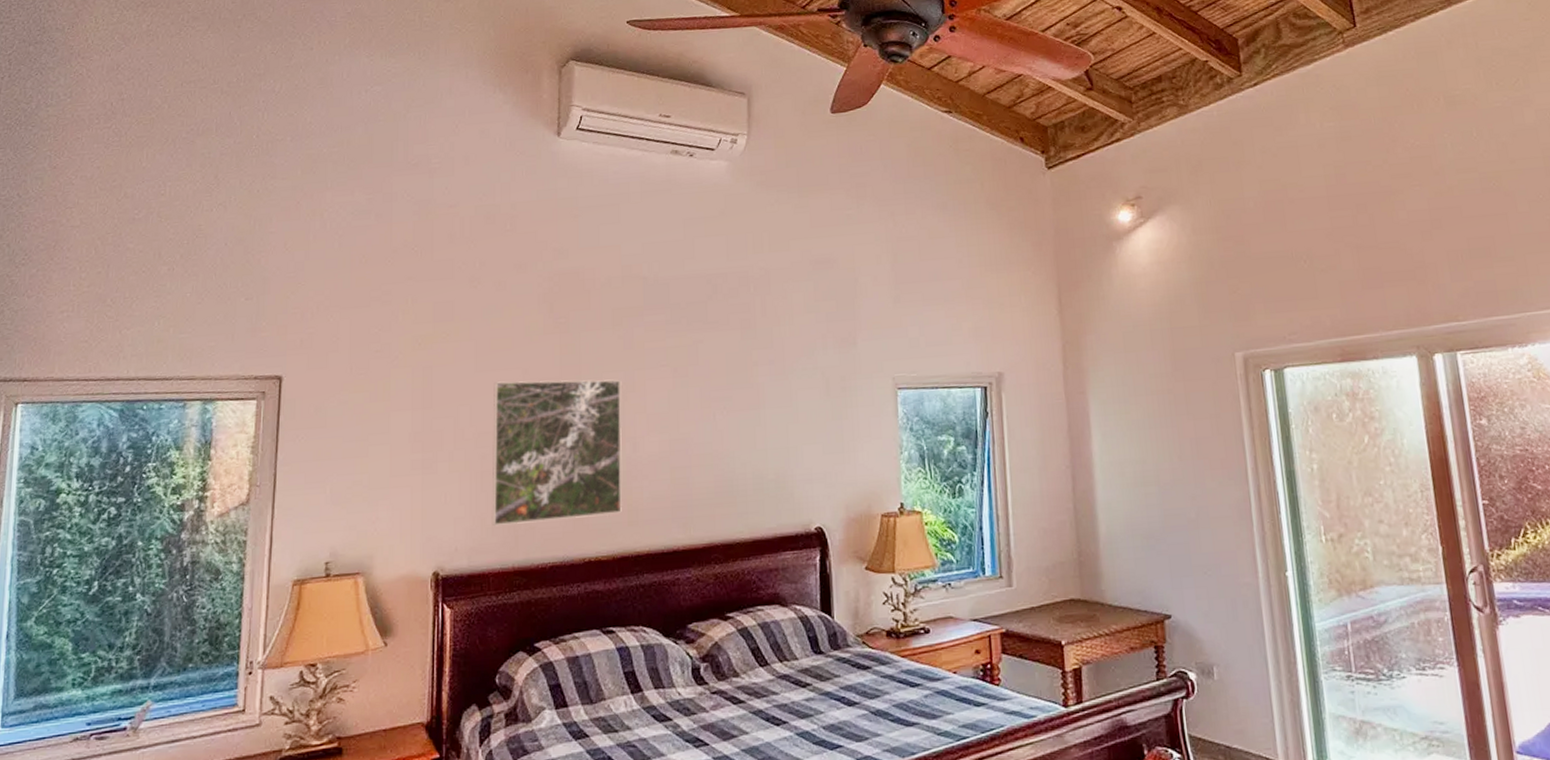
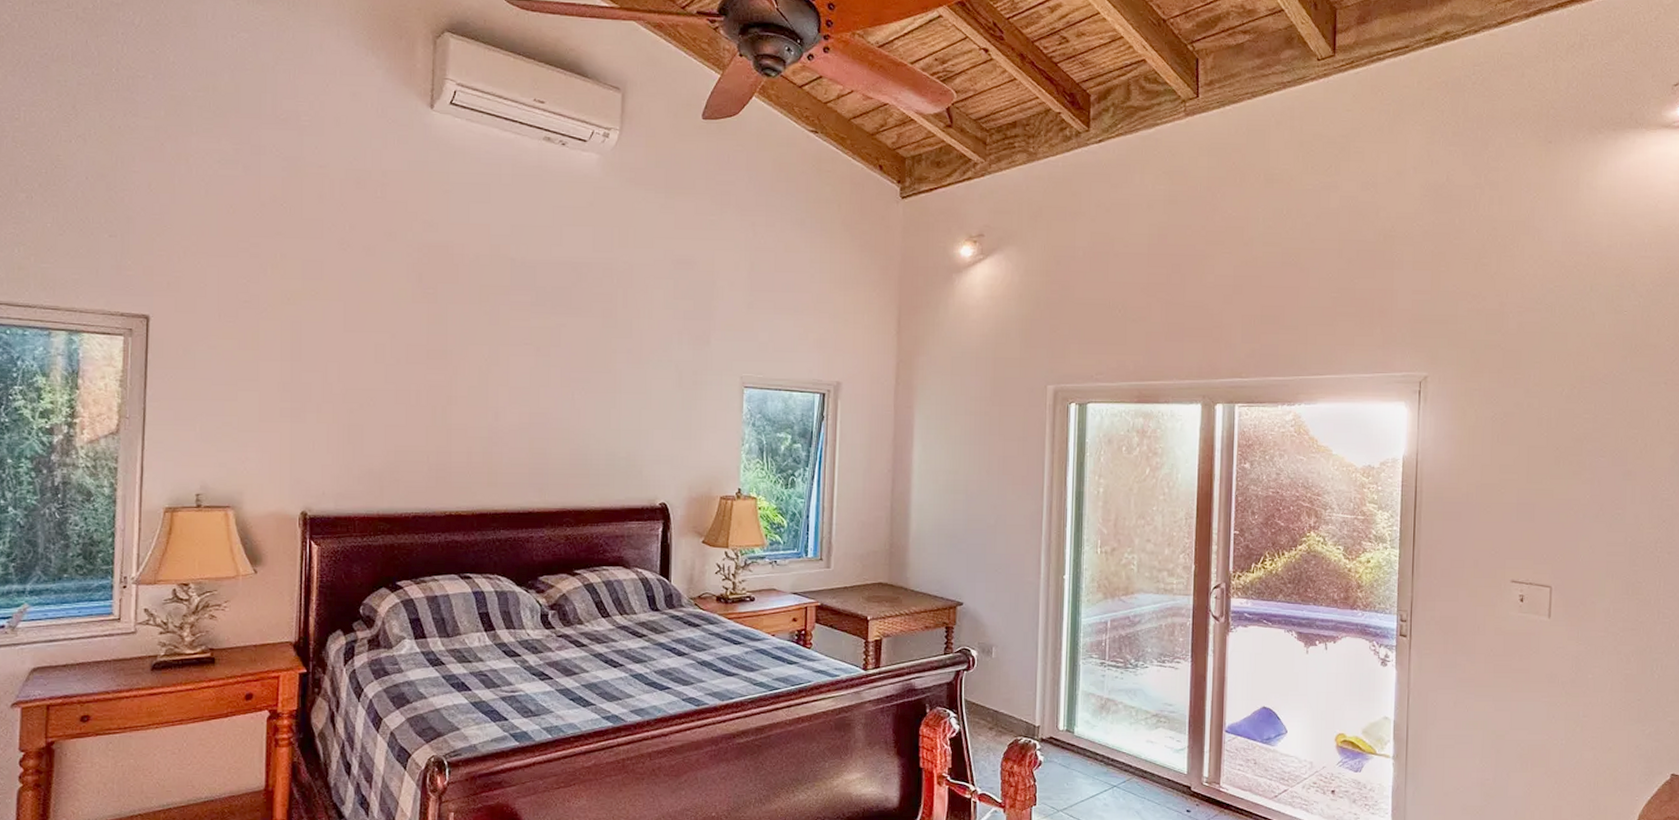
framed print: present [491,379,622,526] -> none [358,343,486,476]

